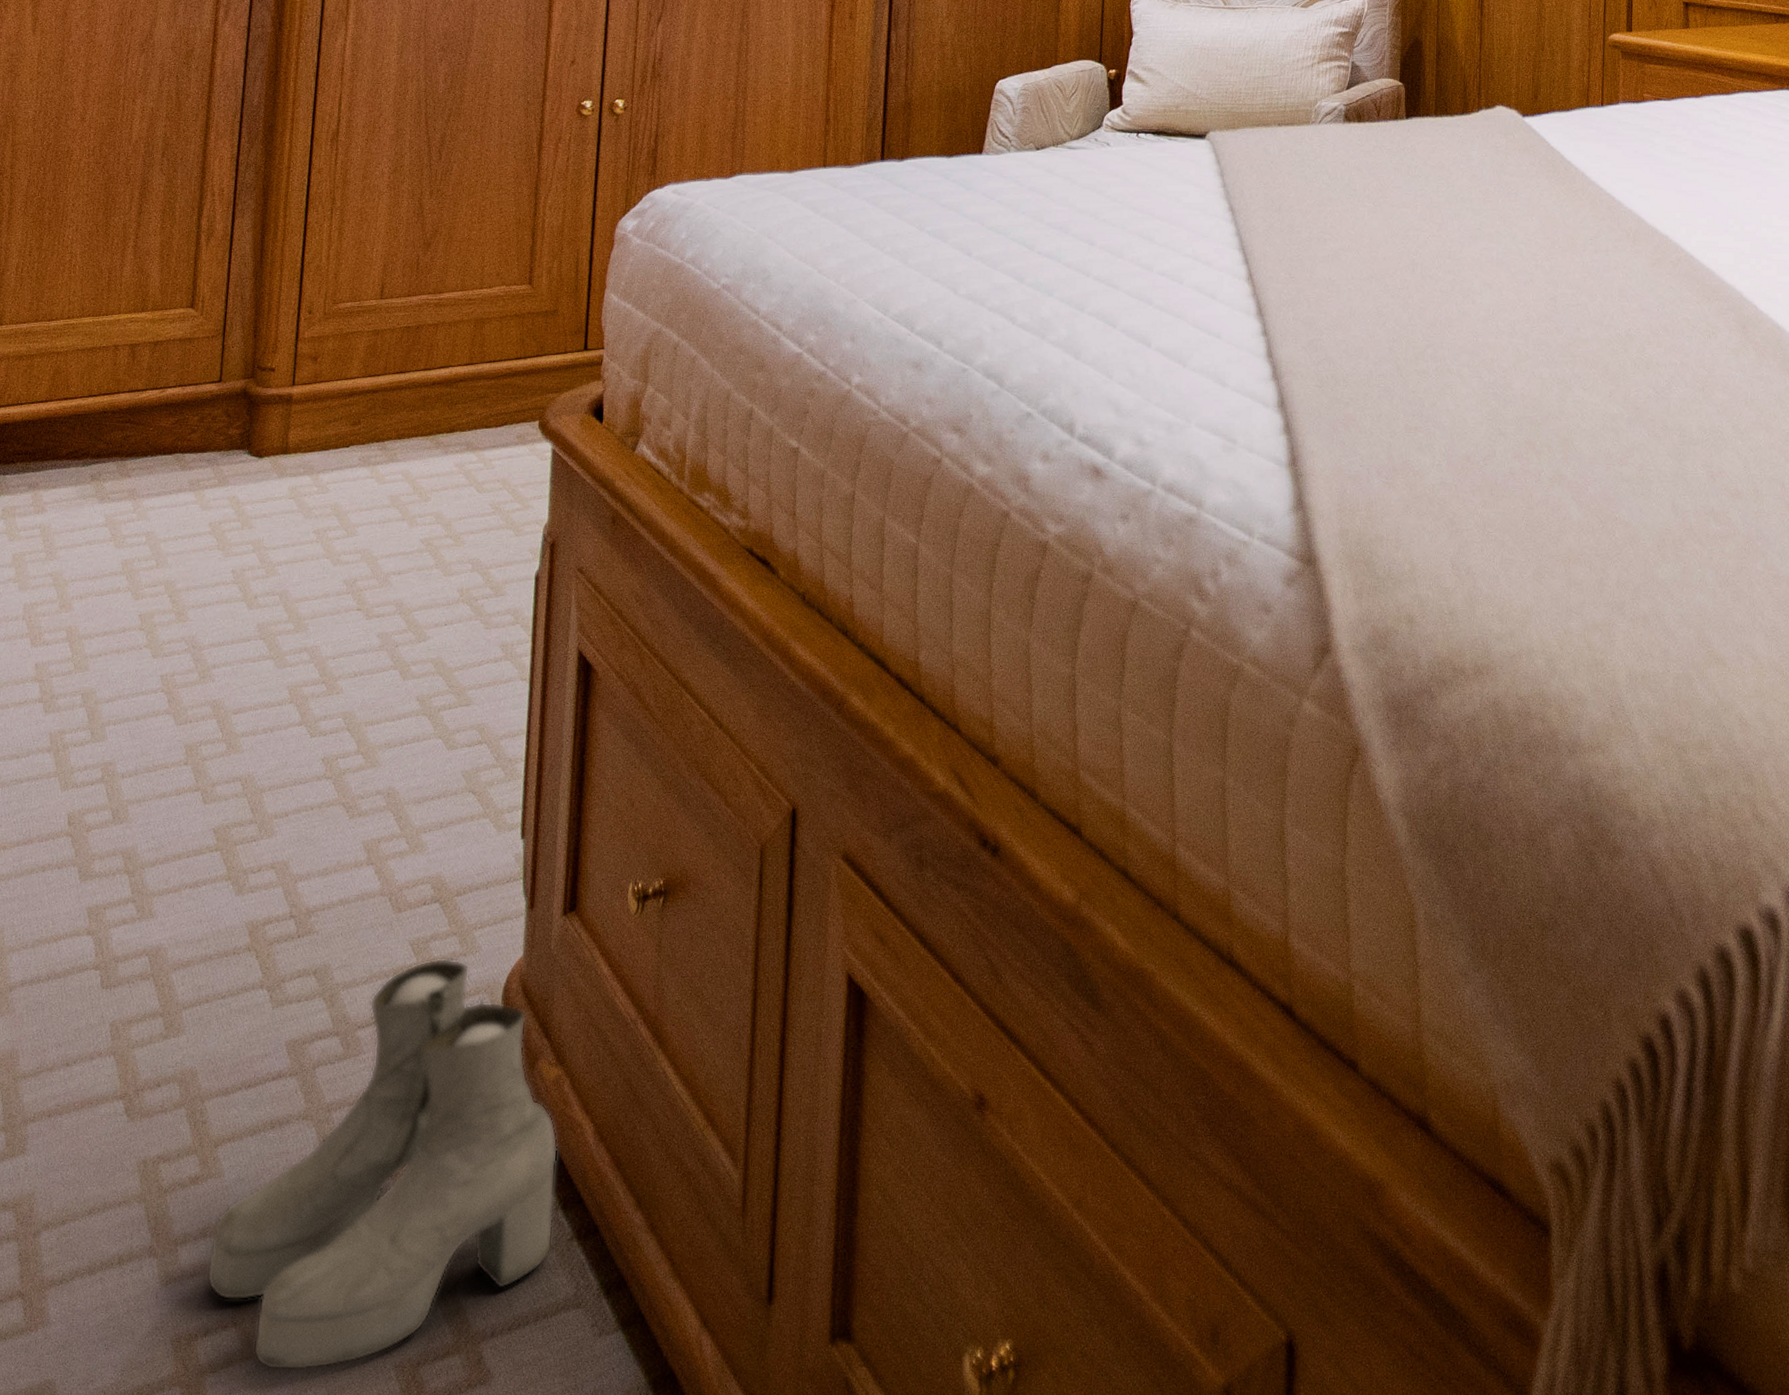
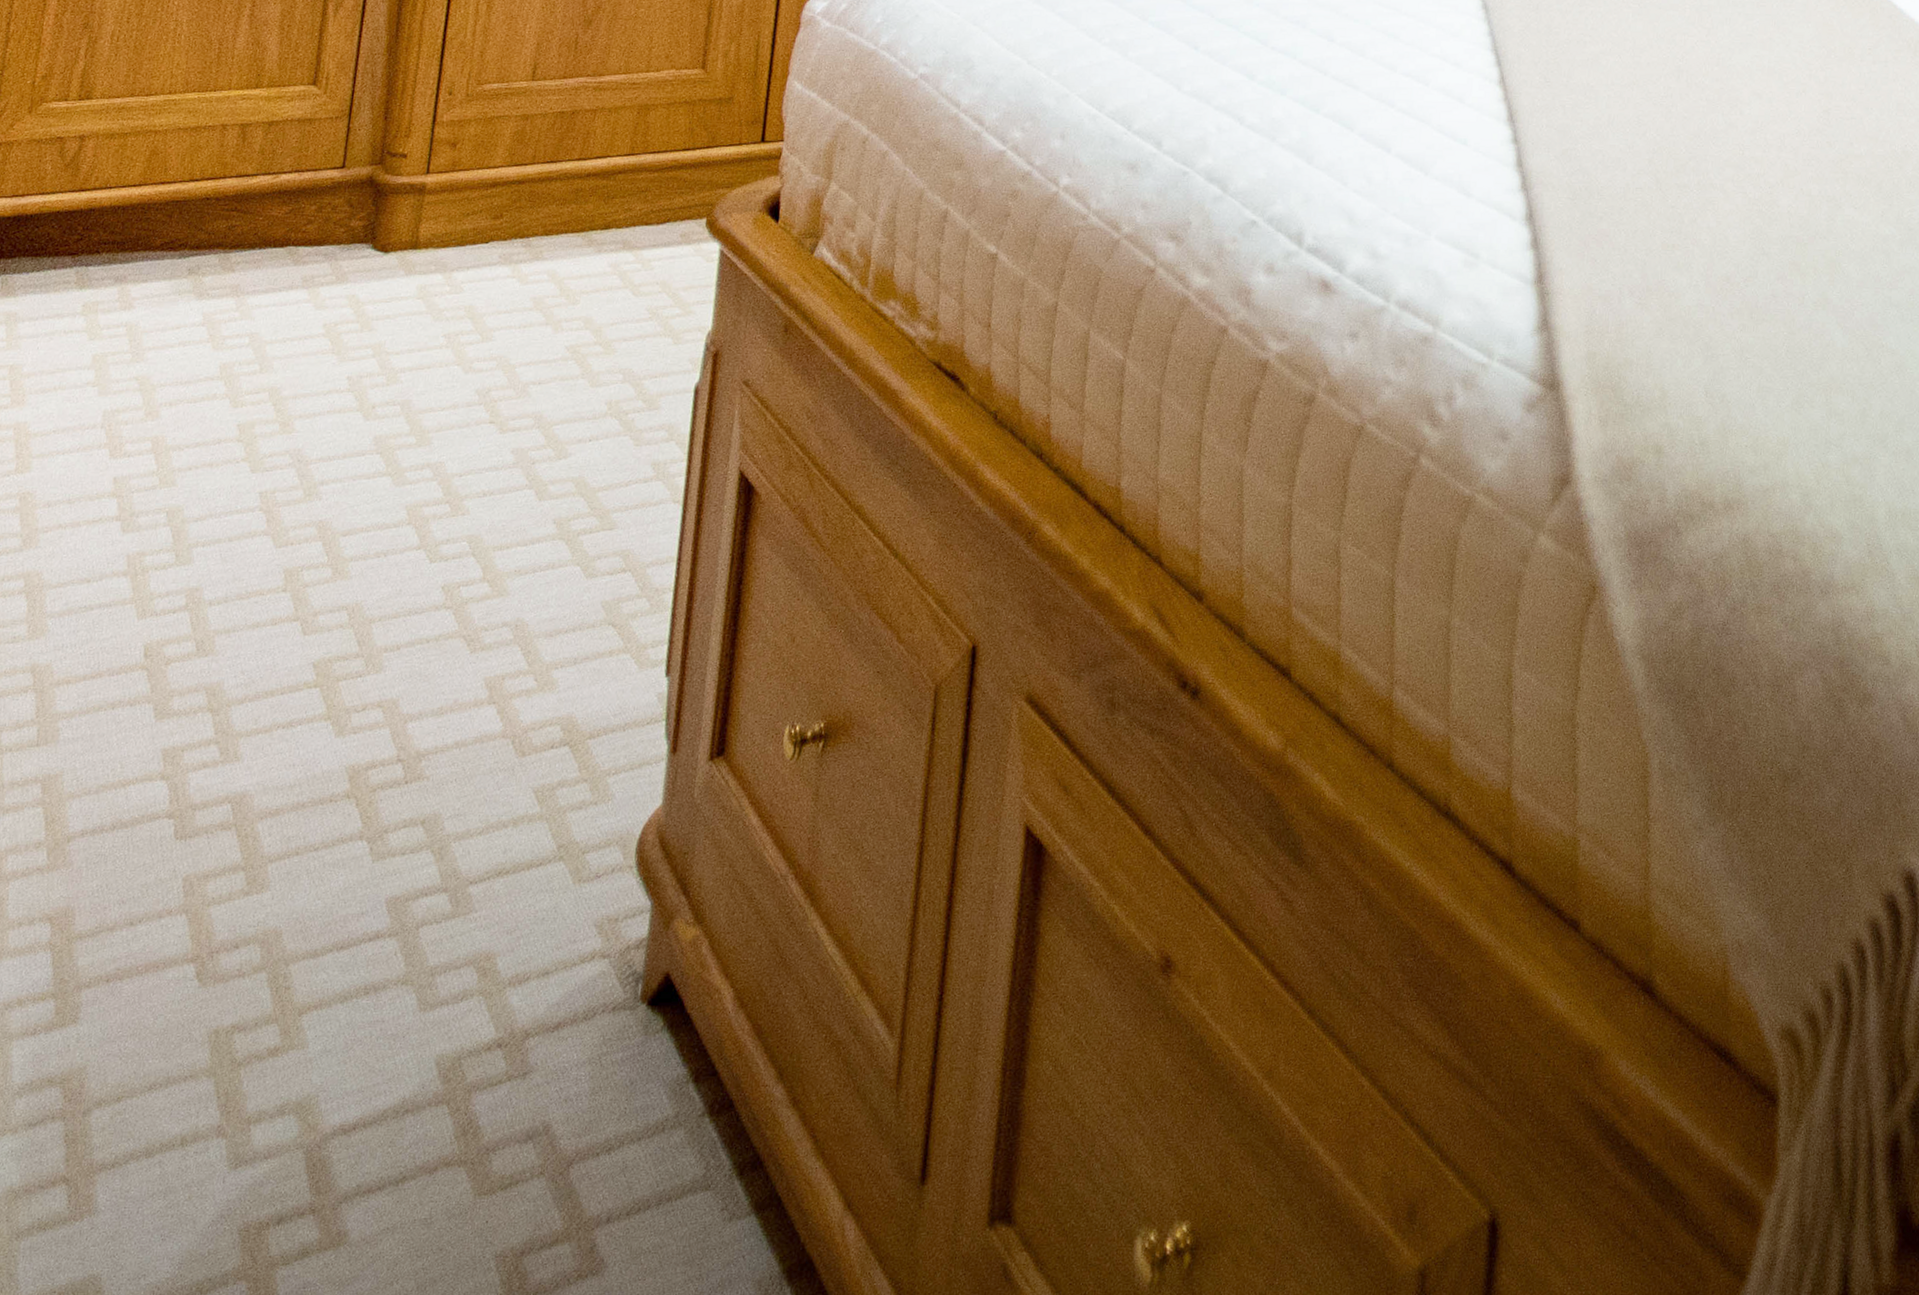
boots: present [206,958,558,1371] -> none [282,807,692,1262]

